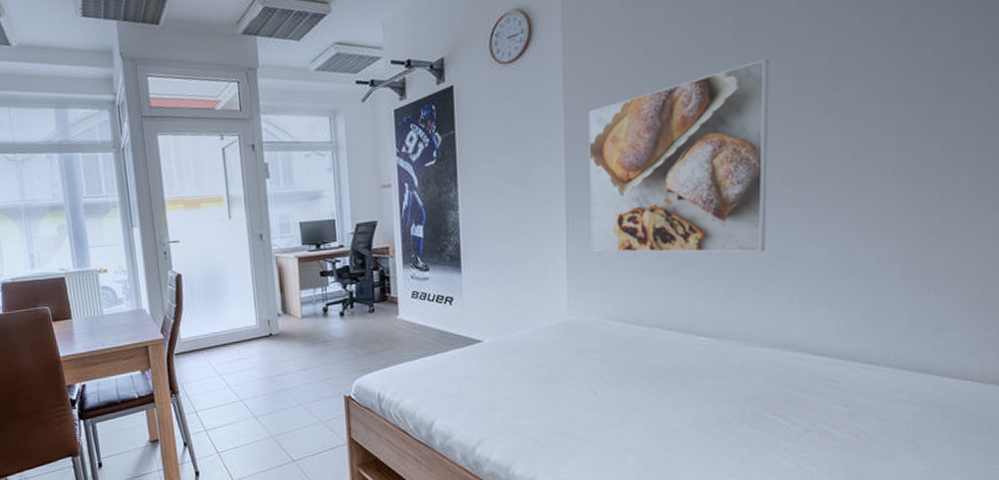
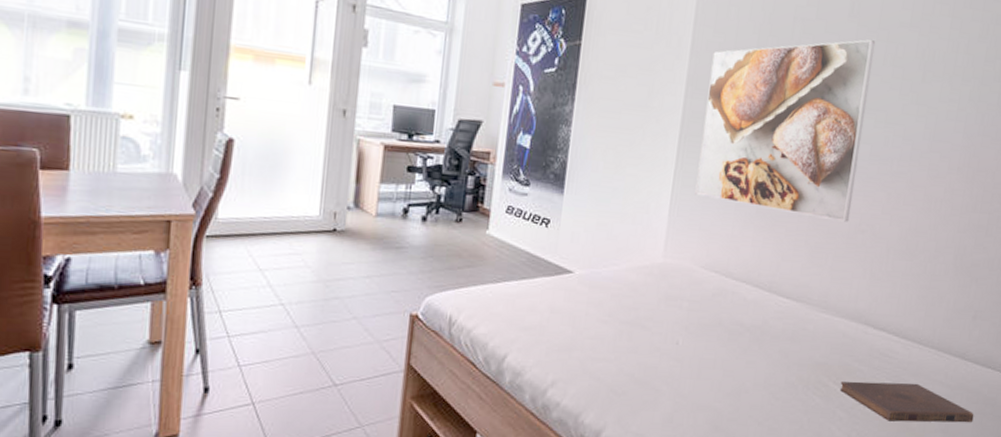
book: none [780,404,952,446] -> present [839,381,974,423]

